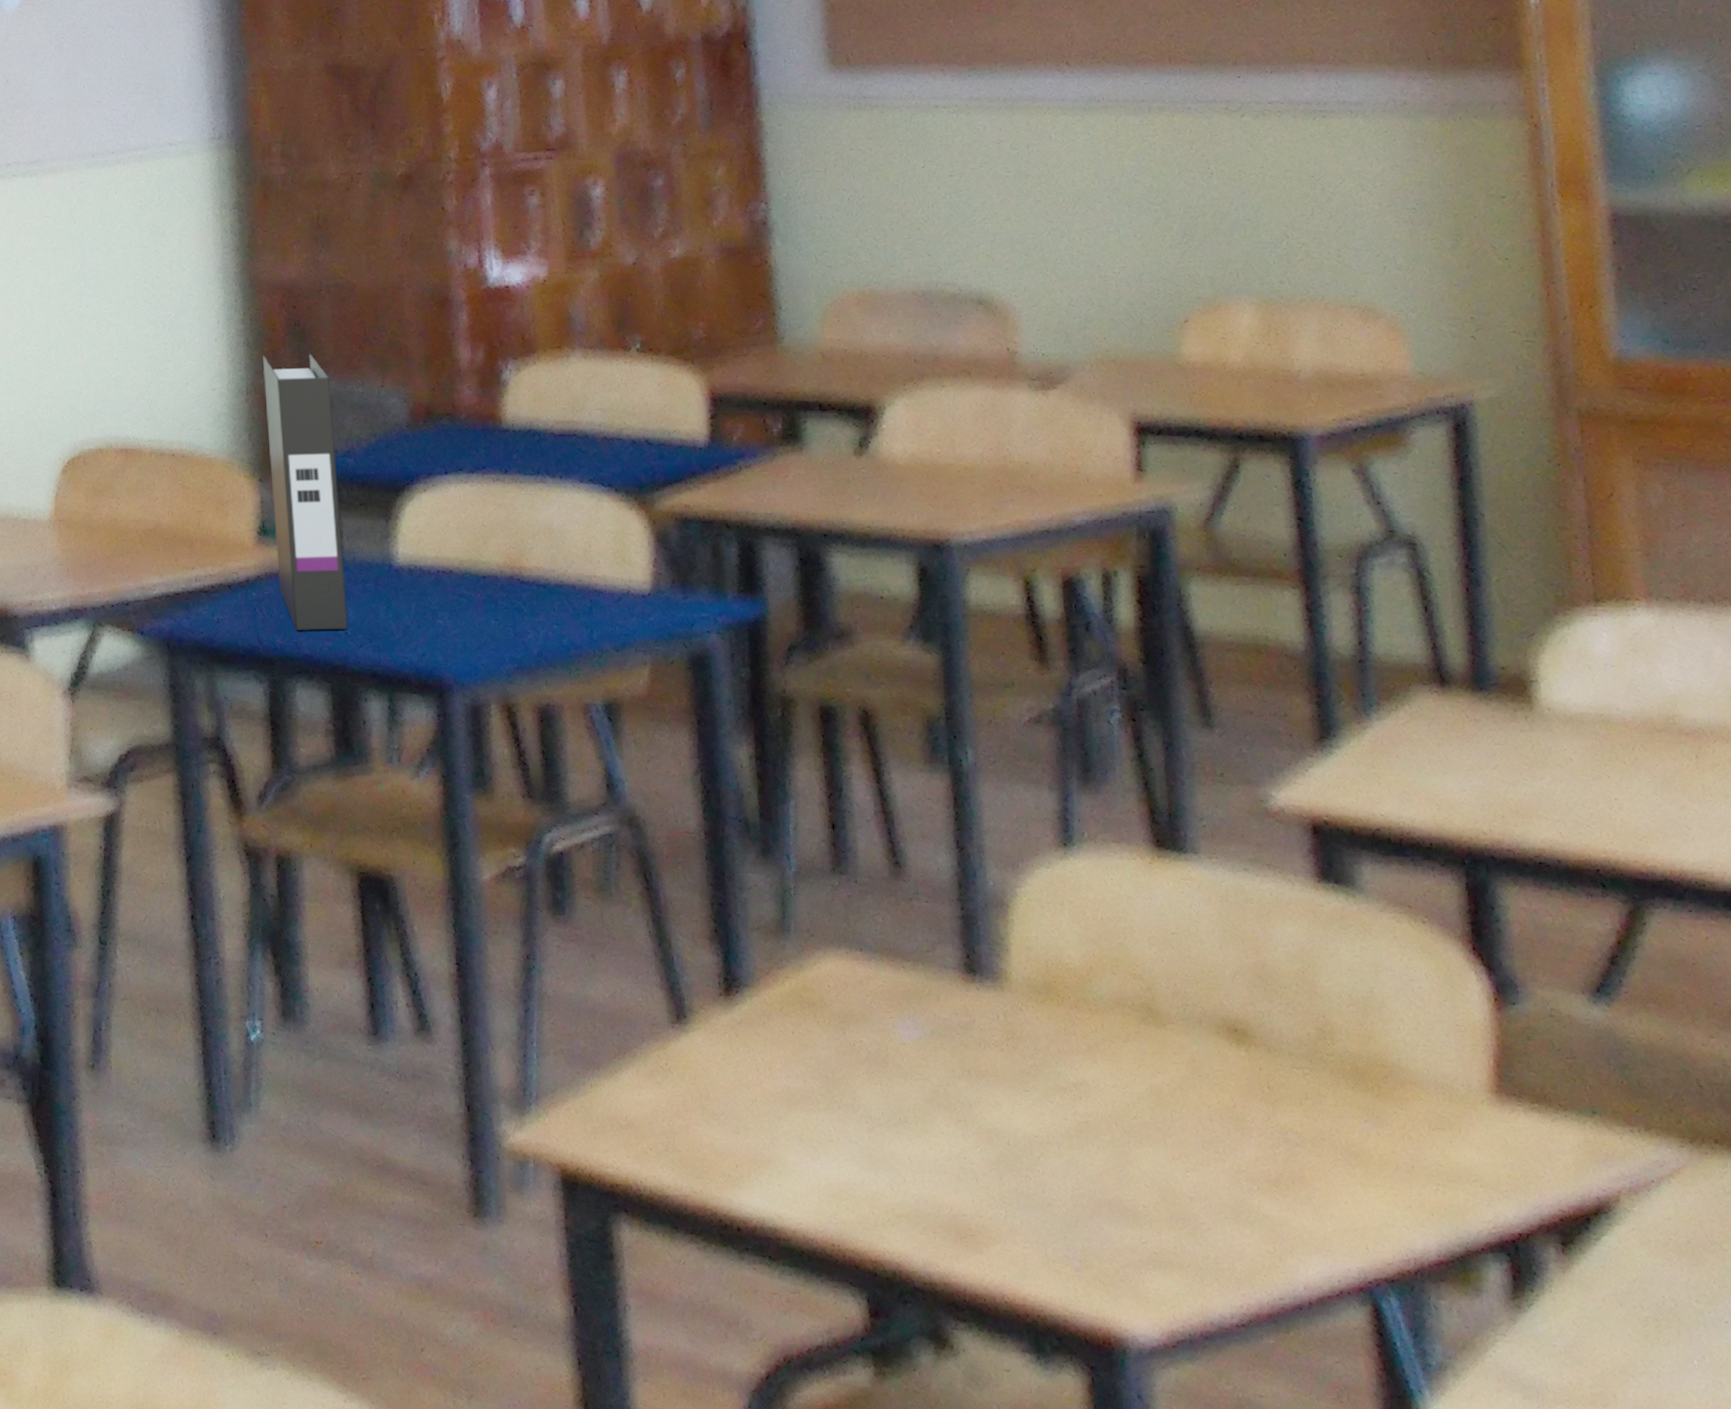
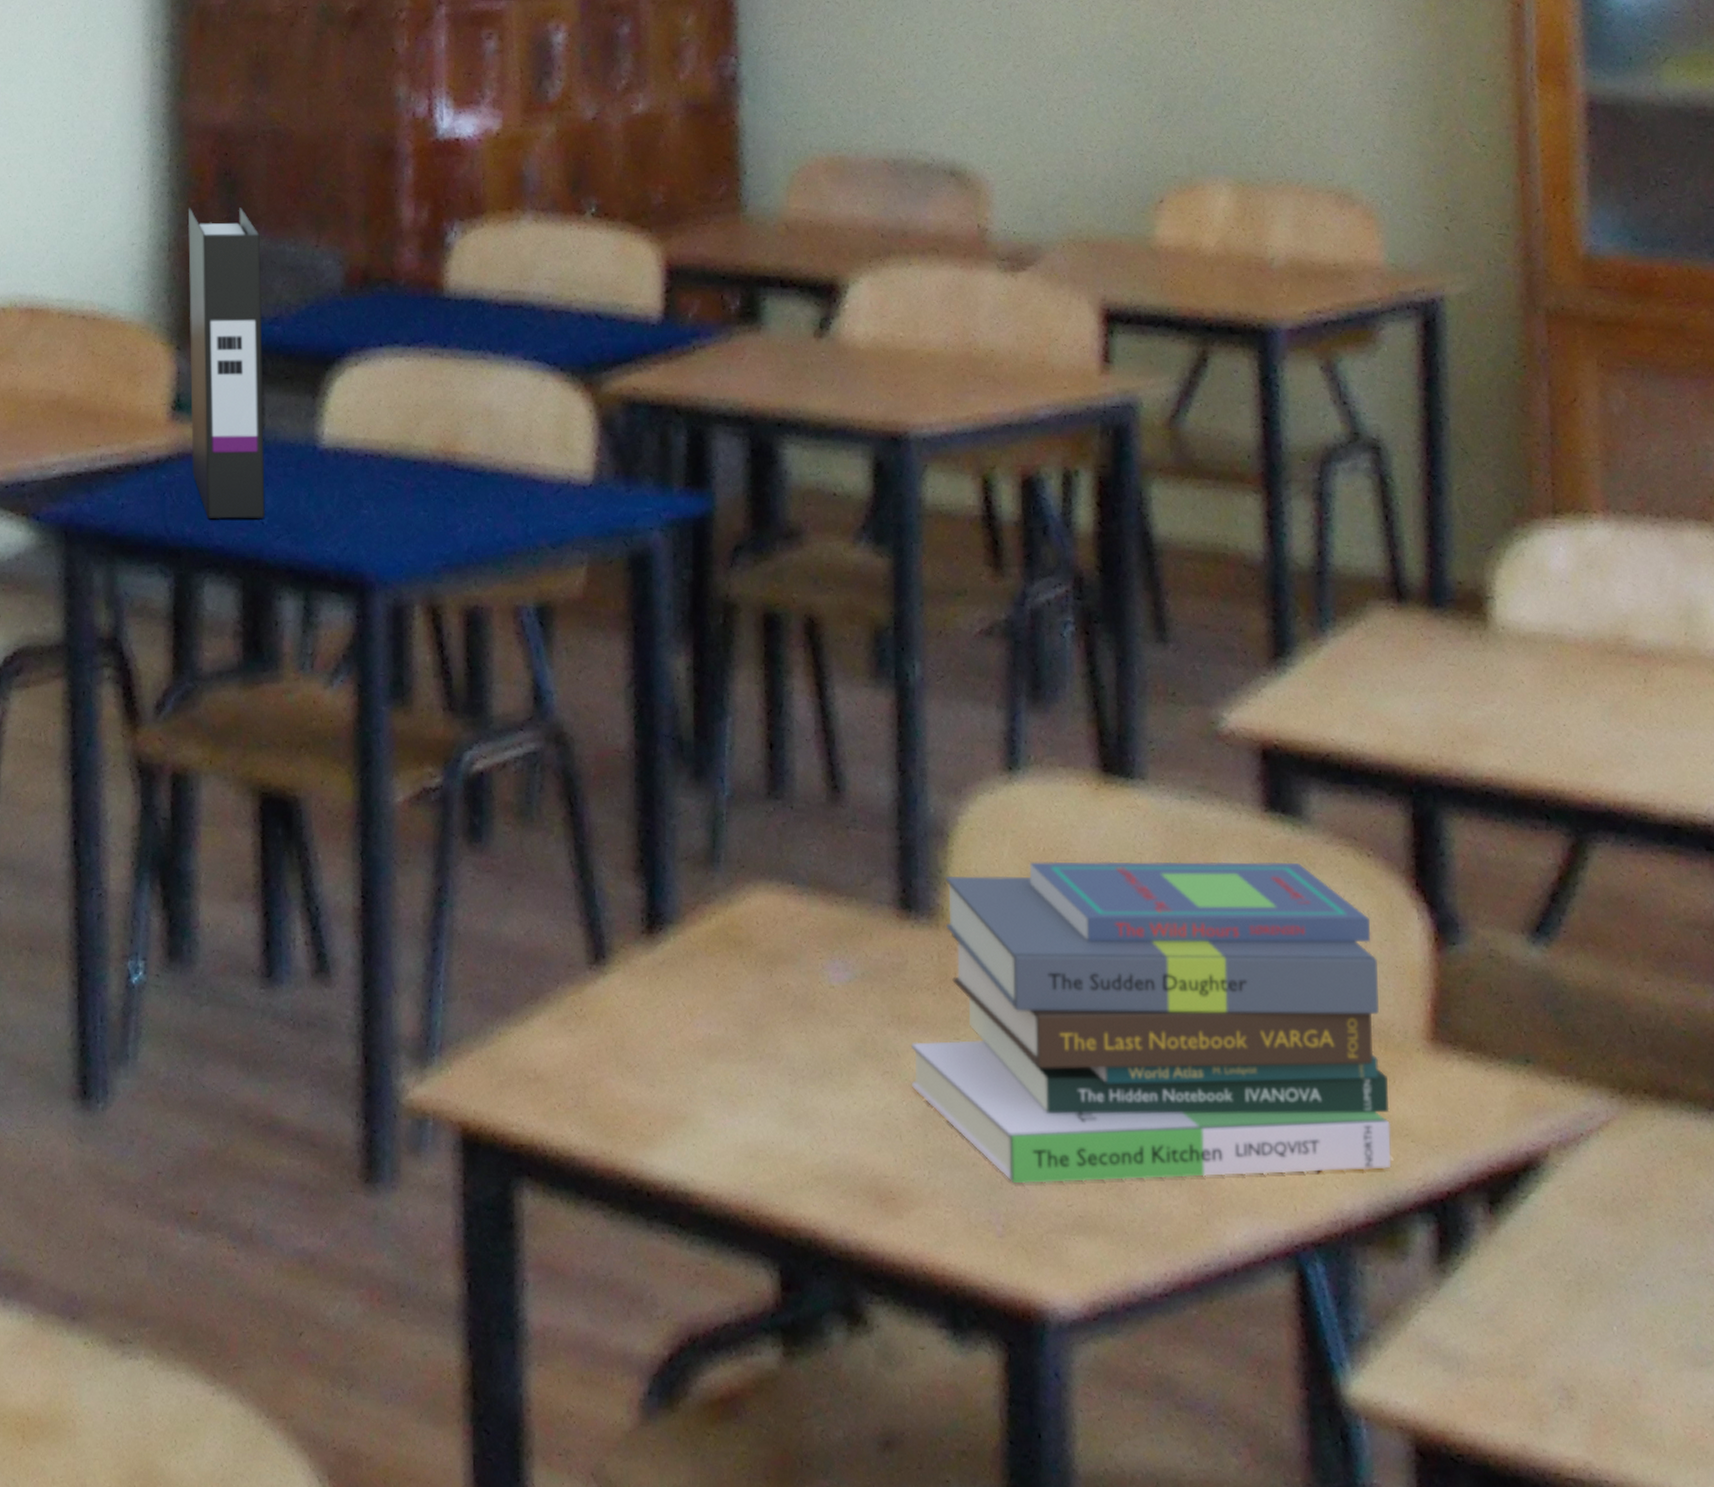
books: none [982,928,1461,1223] -> present [911,861,1392,1184]

